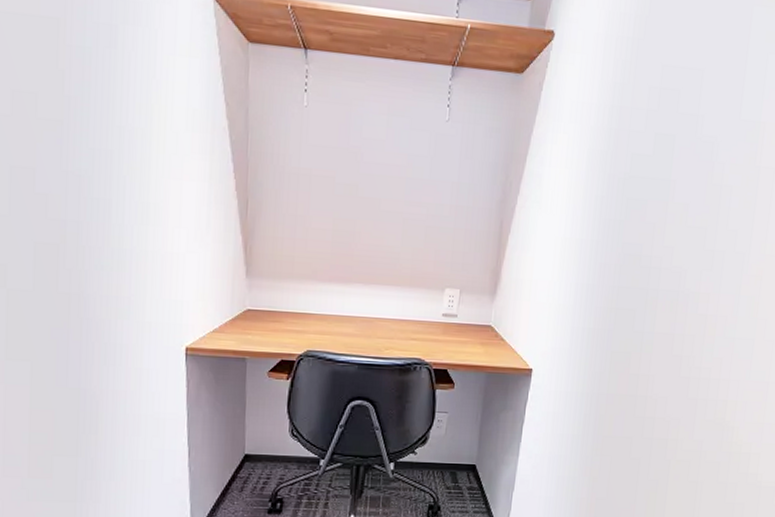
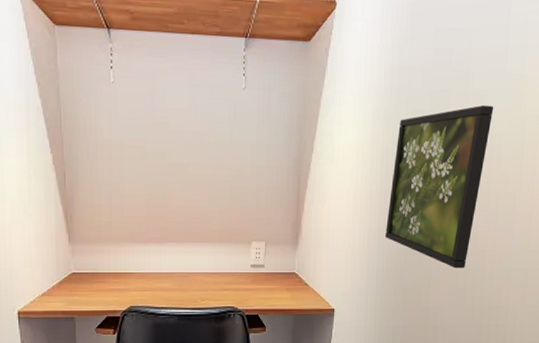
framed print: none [594,153,725,334] -> present [385,105,494,269]

